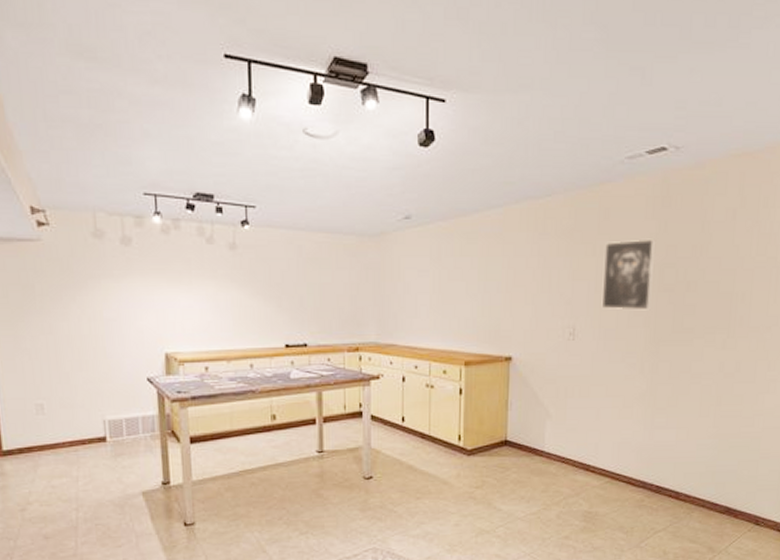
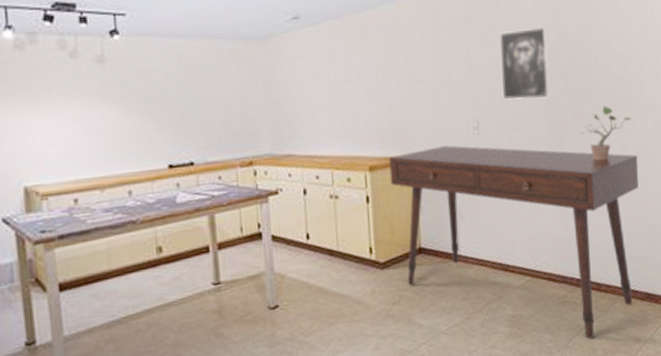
desk: none [483,348,736,543] -> present [388,145,639,340]
potted plant: none [676,321,734,376] -> present [579,105,631,161]

